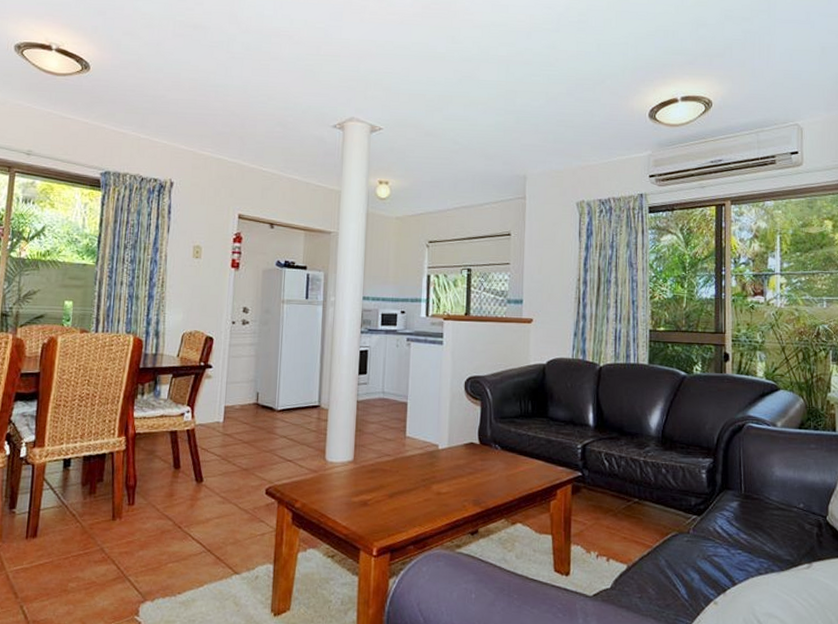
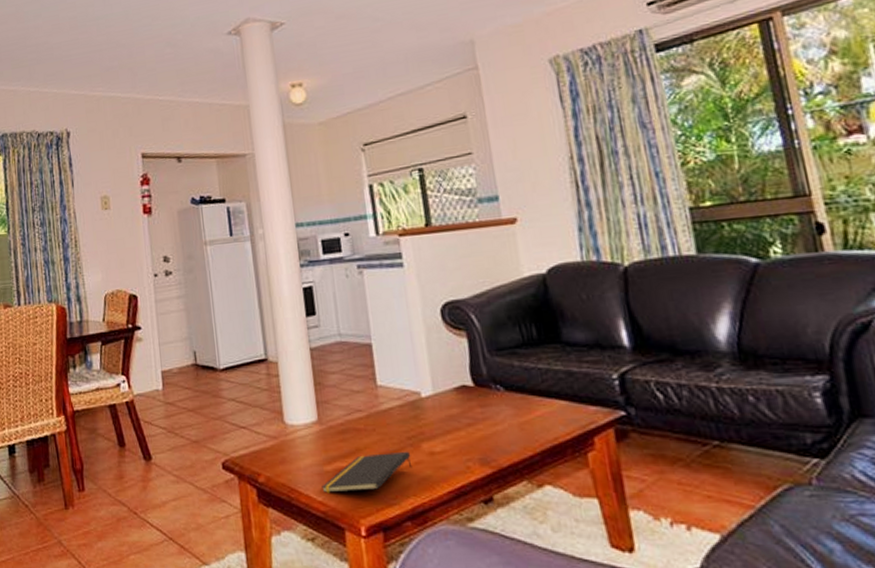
notepad: none [347,490,423,520] -> present [321,451,413,493]

